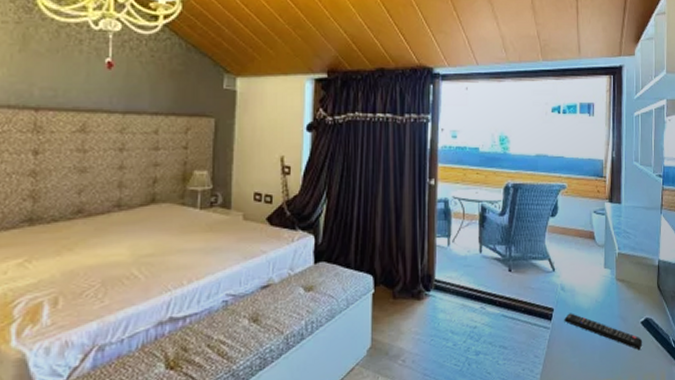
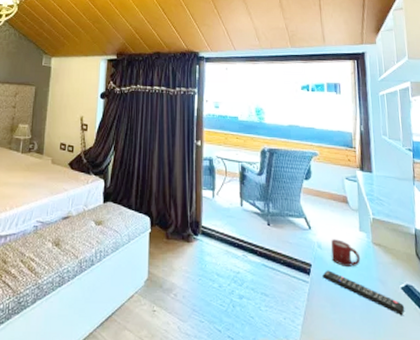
cup: none [574,279,604,307] -> present [330,239,361,267]

